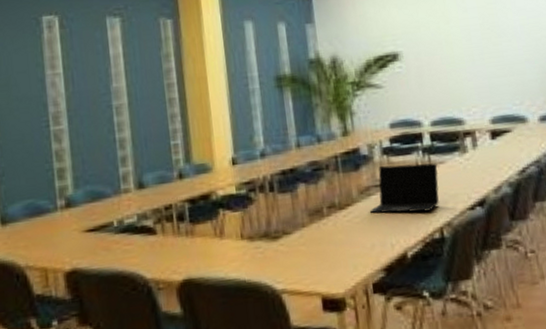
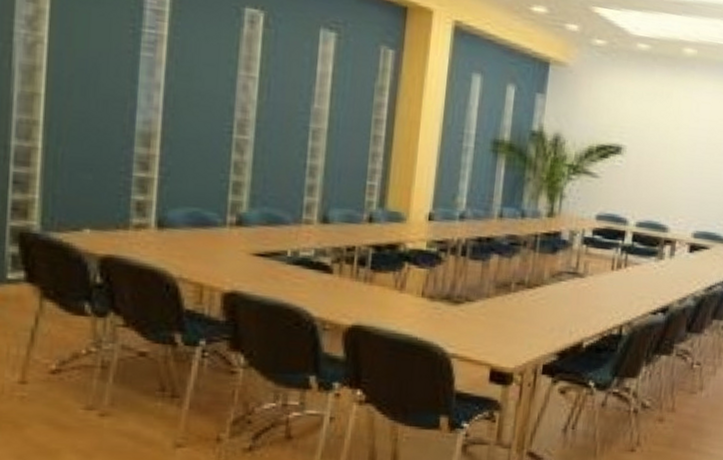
laptop: present [370,163,439,214] -> none [557,255,633,308]

